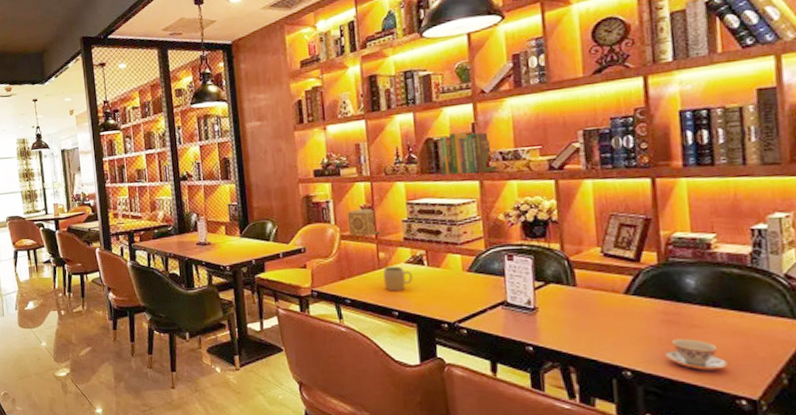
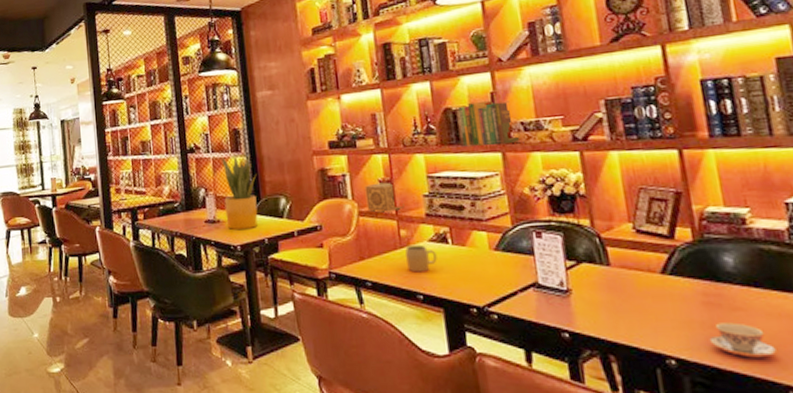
planter: none [211,180,246,252] -> present [220,153,258,230]

